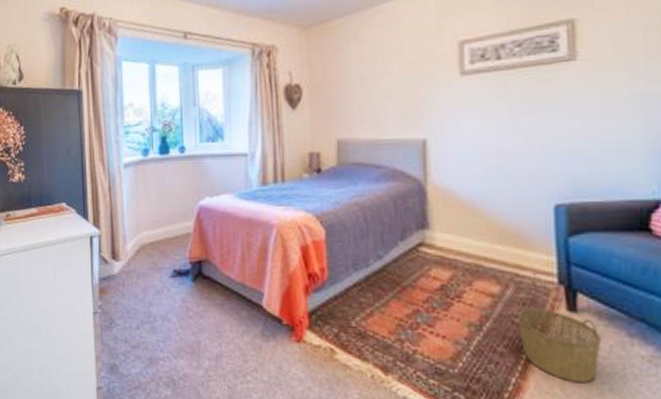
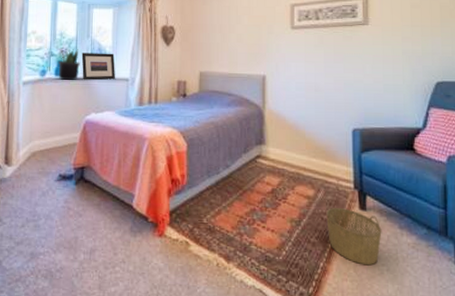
planter: none [162,121,188,160] -> present [58,48,80,81]
picture frame: none [188,123,232,158] -> present [81,53,116,81]

